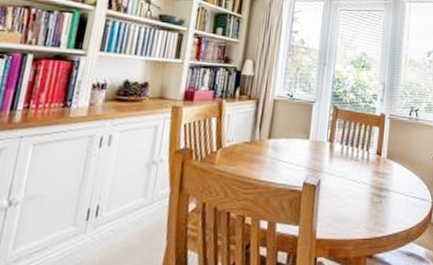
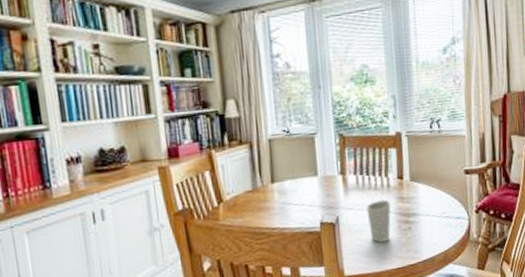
cup: none [345,171,368,211] -> present [366,199,391,243]

